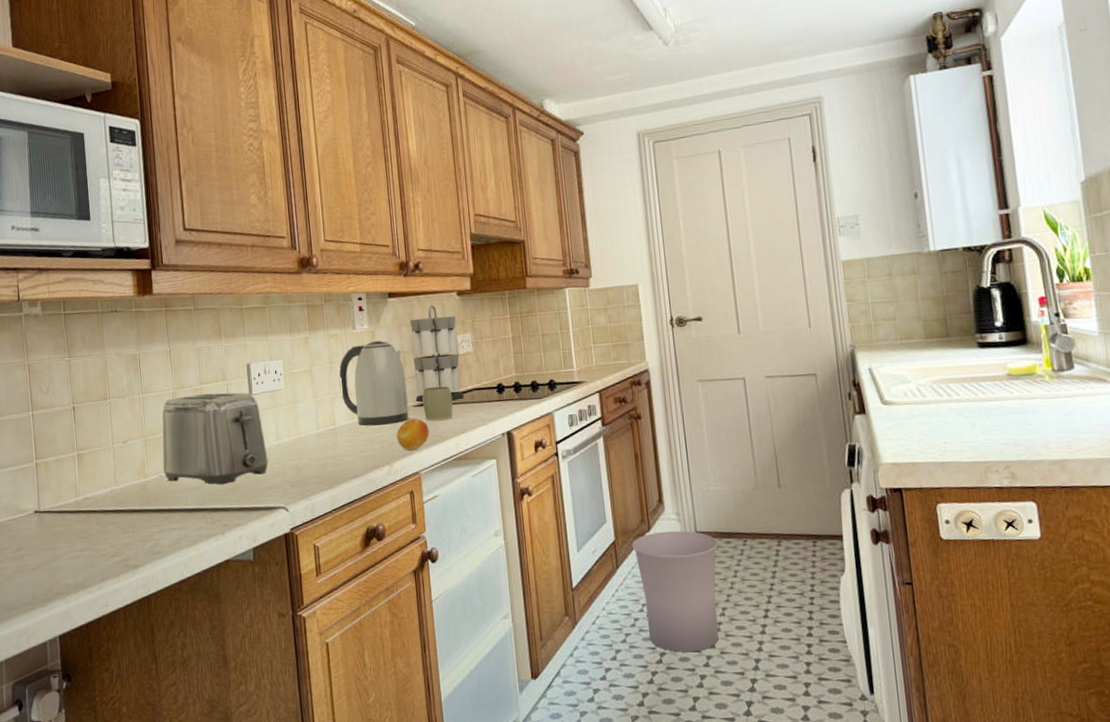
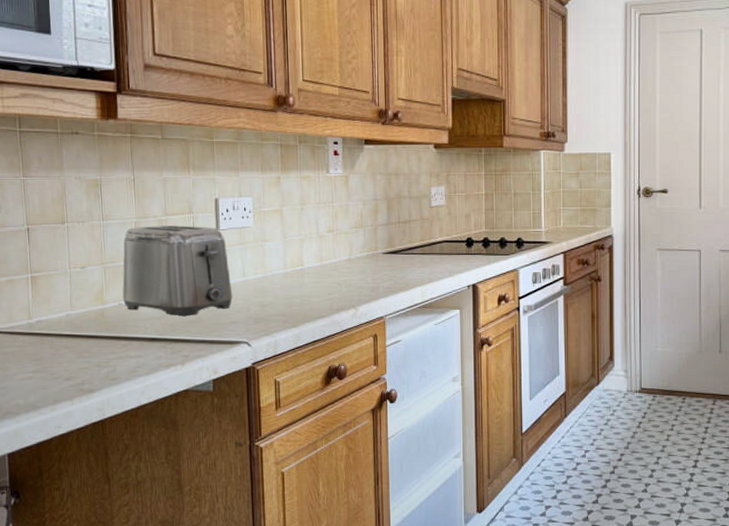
kettle: present [339,341,409,426] -> none [309,187,378,269]
fruit: present [396,418,430,451] -> none [364,265,397,296]
spice rack: present [410,305,464,403] -> none [385,156,433,251]
mug: present [422,386,453,421] -> none [392,236,422,269]
waste bin: present [632,530,719,652] -> none [581,386,660,494]

